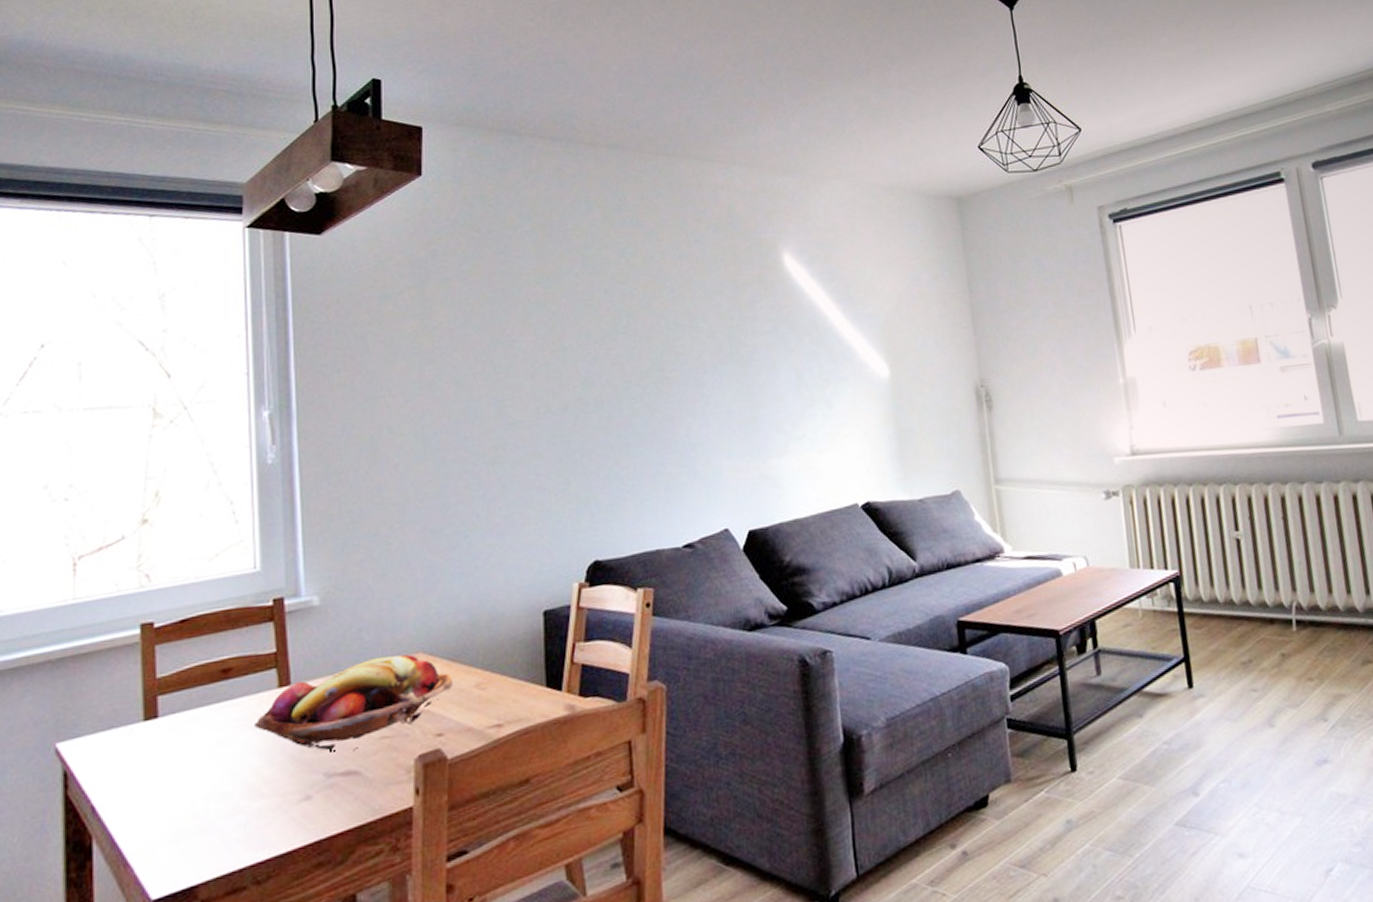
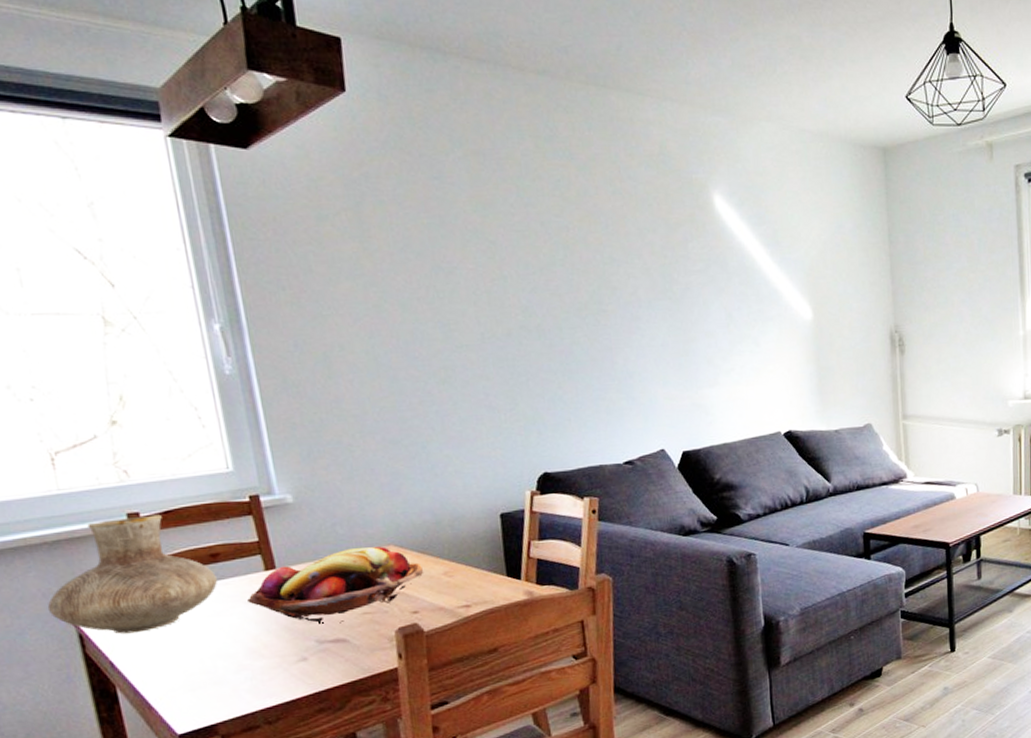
vase: none [36,624,226,771] -> present [47,514,218,634]

